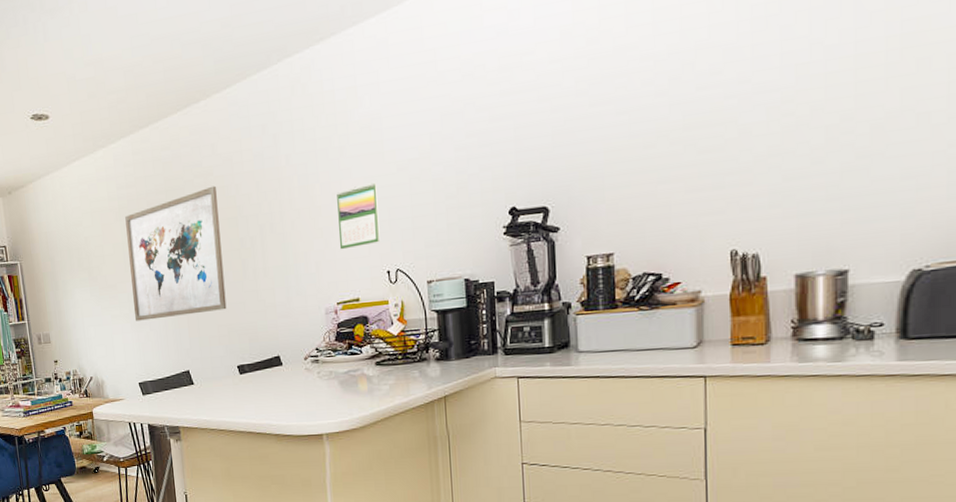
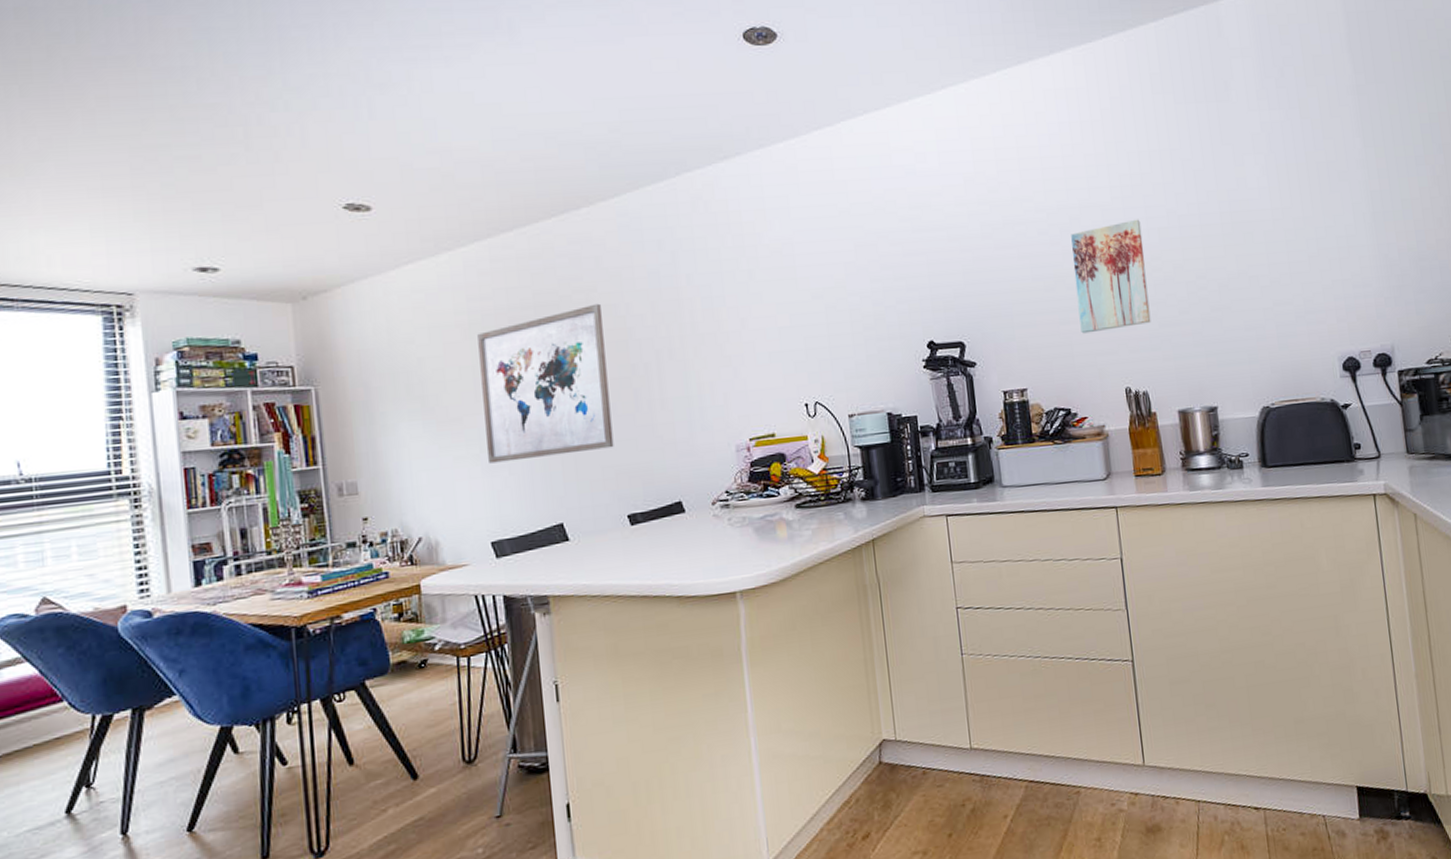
calendar: present [337,182,380,250] -> none [746,309,796,380]
wall art: none [680,56,773,193] -> present [1071,219,1151,334]

